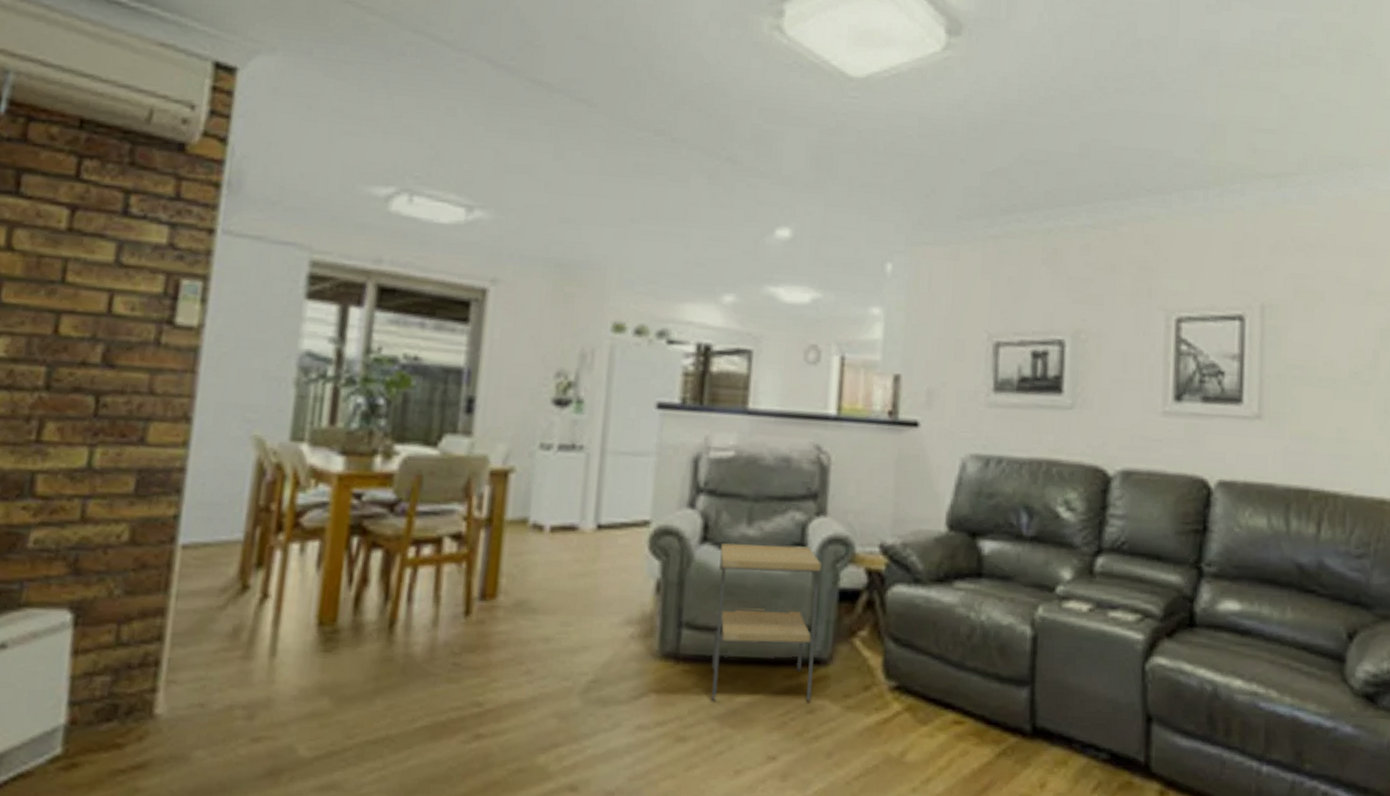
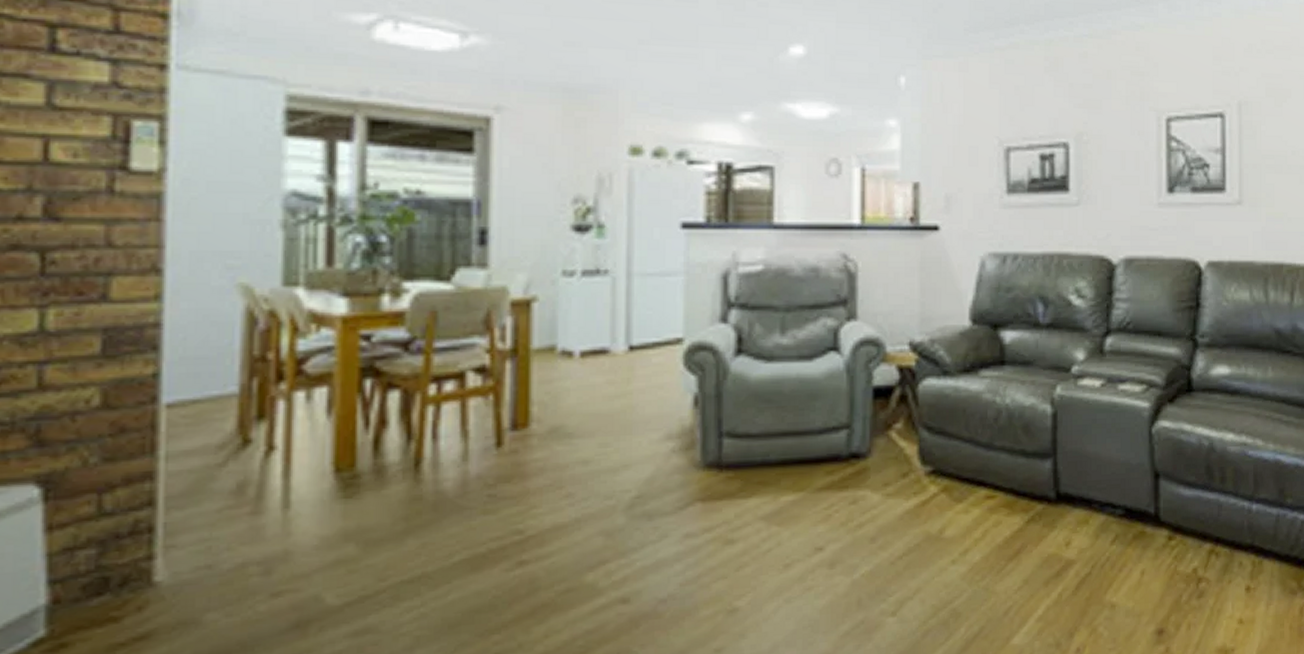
side table: present [711,543,822,702] -> none [754,350,855,503]

